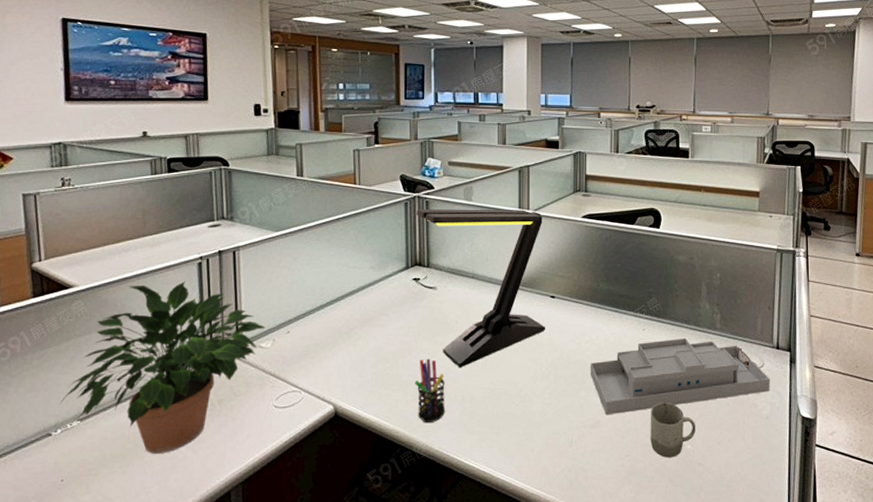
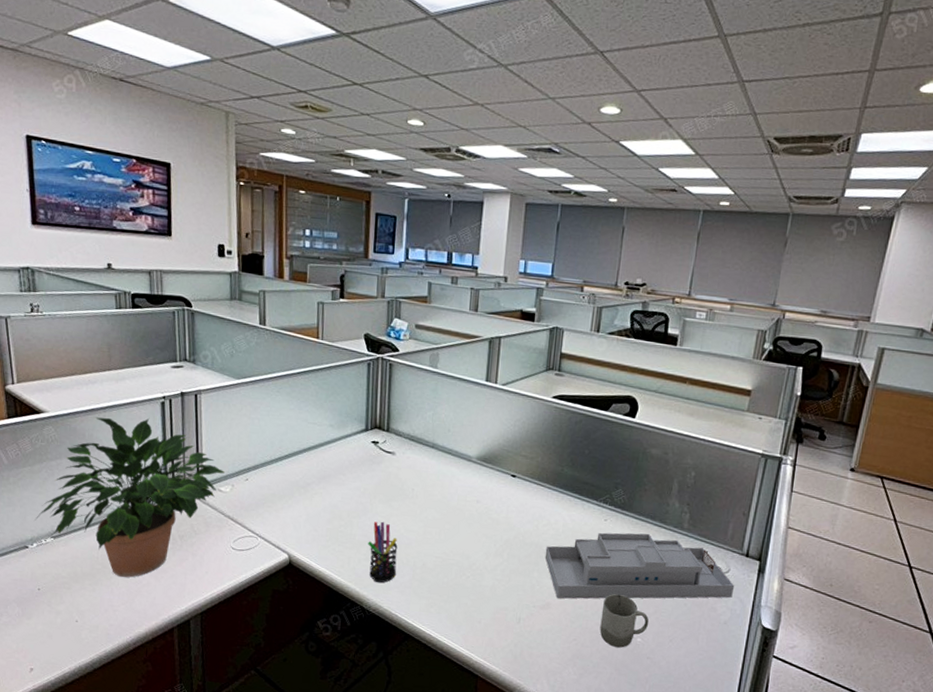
desk lamp: present [416,208,545,368] -> none [379,371,511,535]

